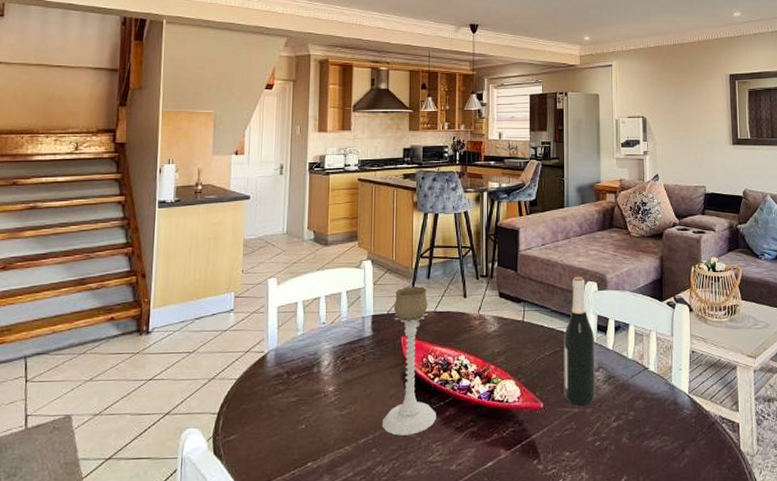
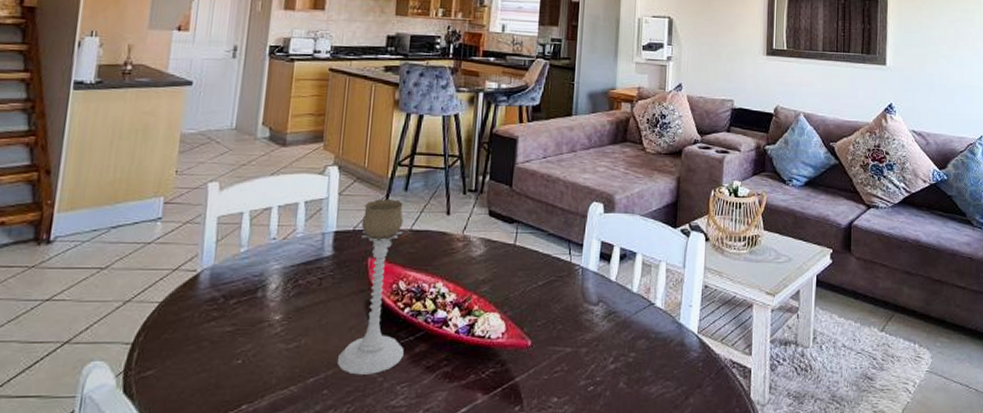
wine bottle: present [563,276,596,406] -> none [556,195,597,344]

